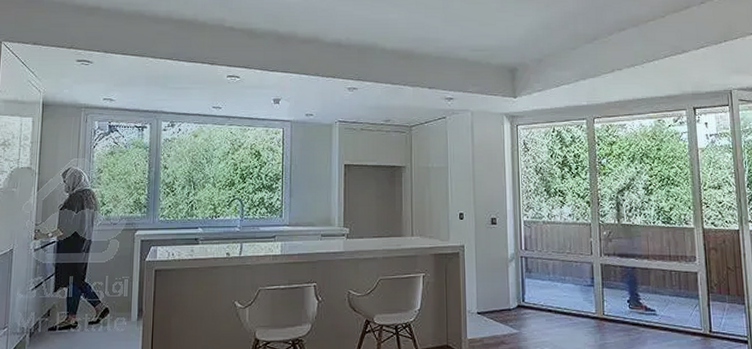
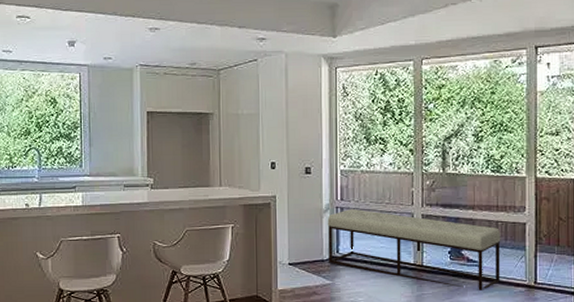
bench: none [513,259,677,339] -> present [327,209,501,290]

